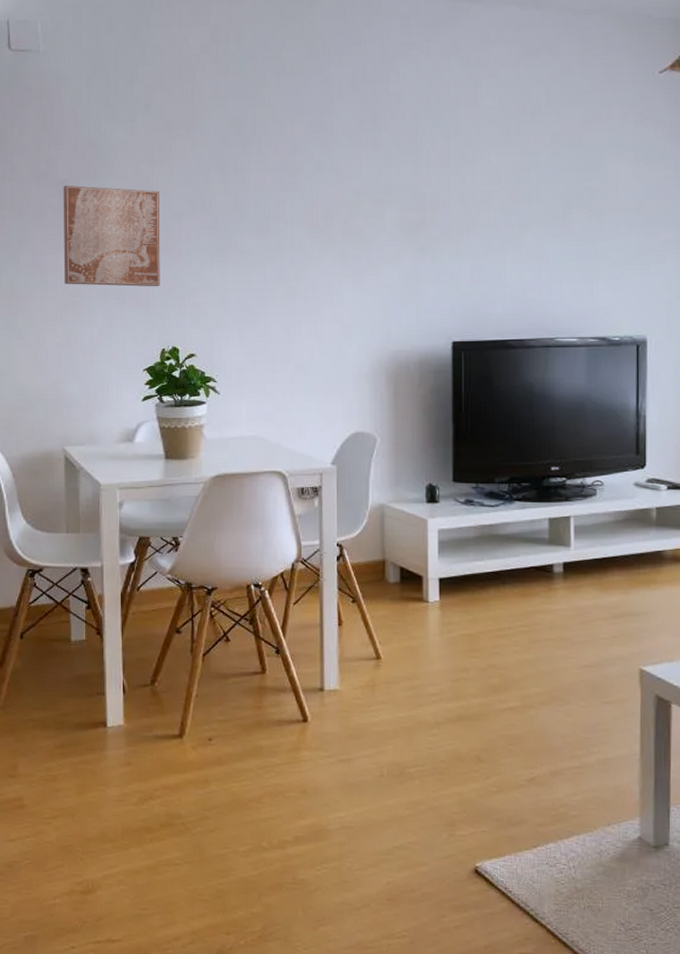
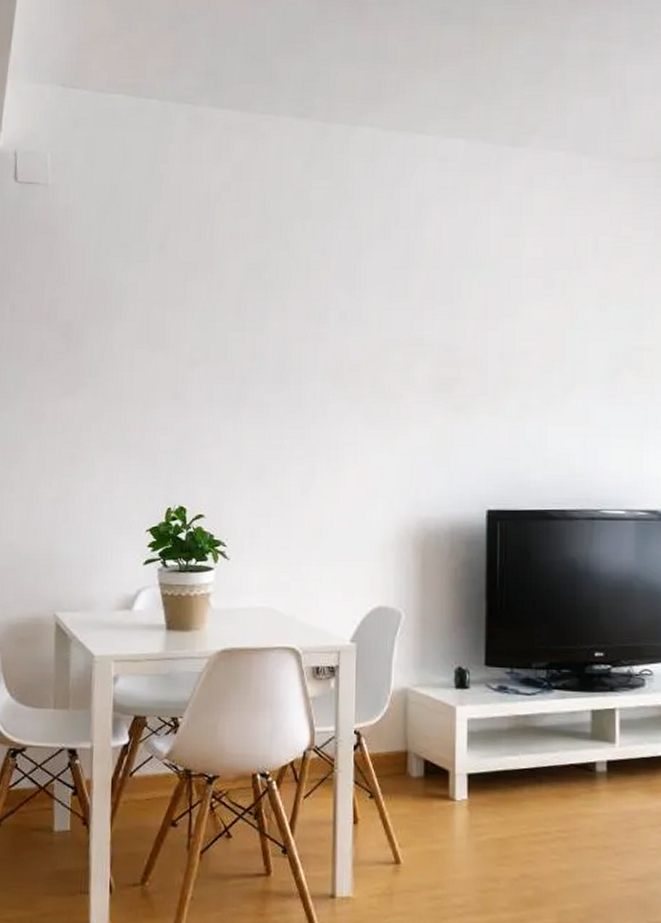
wall art: present [63,185,160,287] -> none [63,327,171,440]

